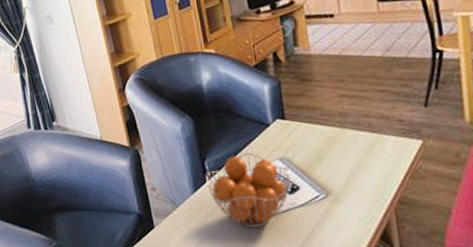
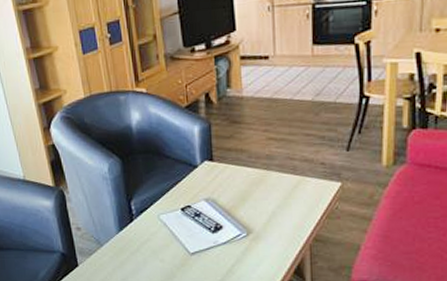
fruit basket: present [205,153,290,228] -> none [131,194,215,265]

